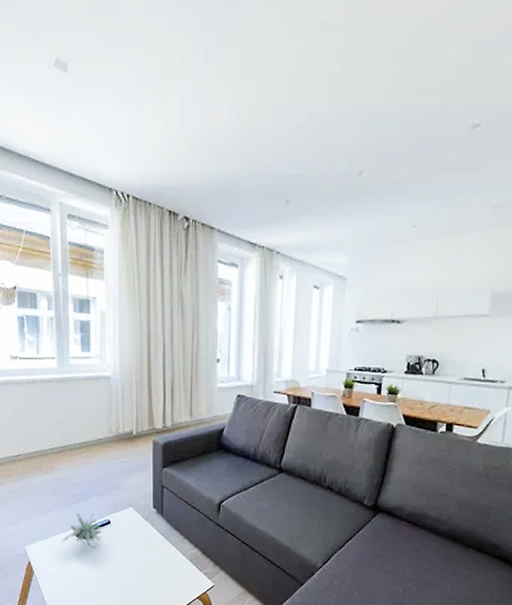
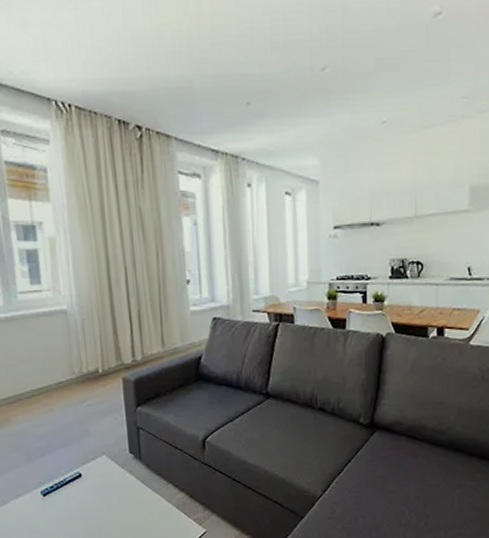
succulent plant: present [62,512,104,549] -> none [26,467,75,507]

